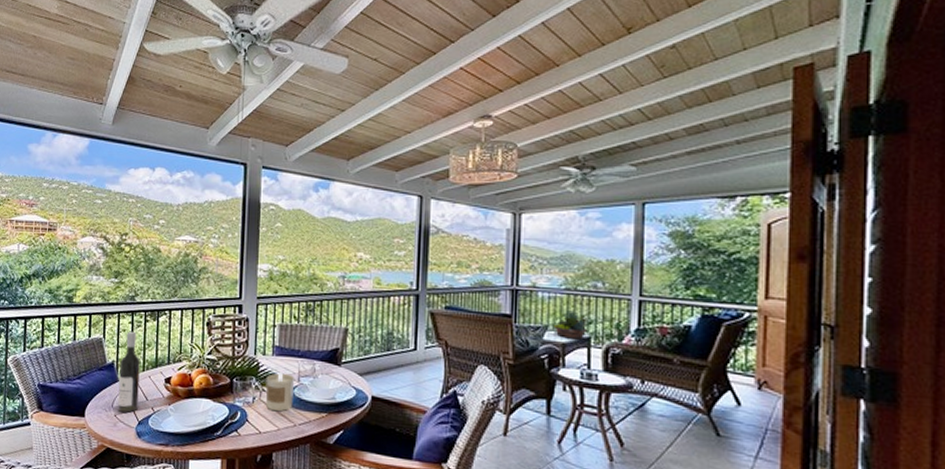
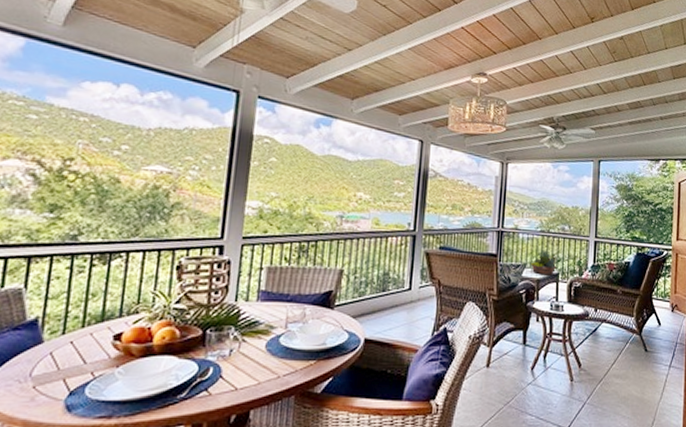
bottle: present [118,331,140,414] -> none [38,278,79,383]
candle: present [265,371,295,412] -> none [245,318,282,363]

